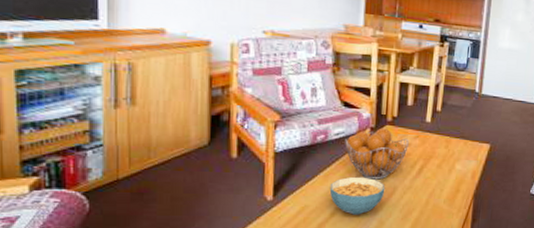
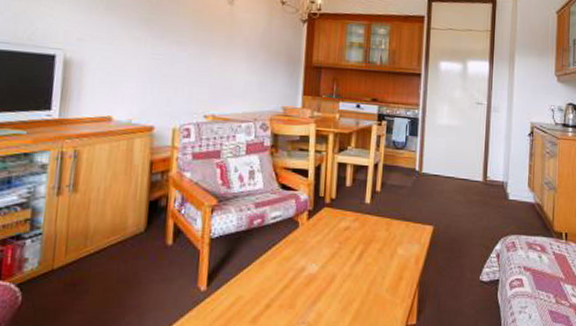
cereal bowl: present [329,176,385,215] -> none [265,263,324,307]
fruit basket: present [345,128,409,180] -> none [282,210,348,267]

